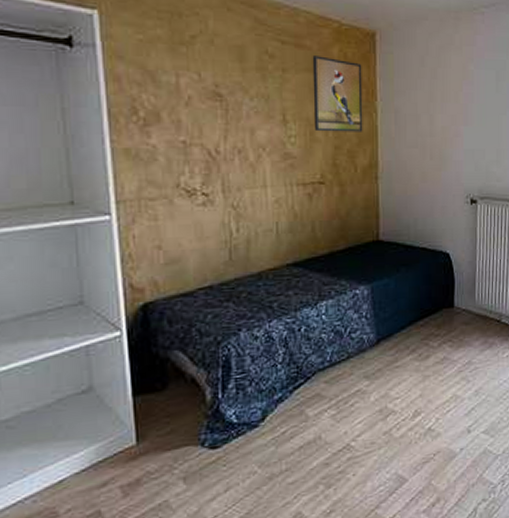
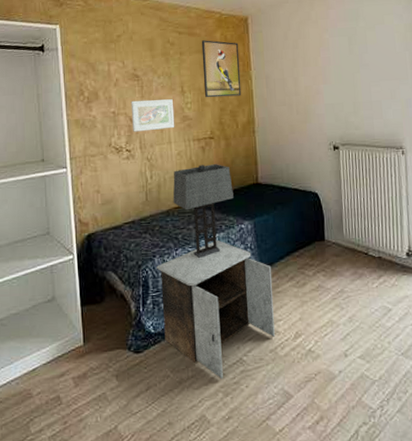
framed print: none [210,128,273,170] -> present [131,99,175,132]
nightstand: none [243,308,391,470] -> present [157,239,275,379]
table lamp: none [267,216,347,332] -> present [173,164,234,259]

